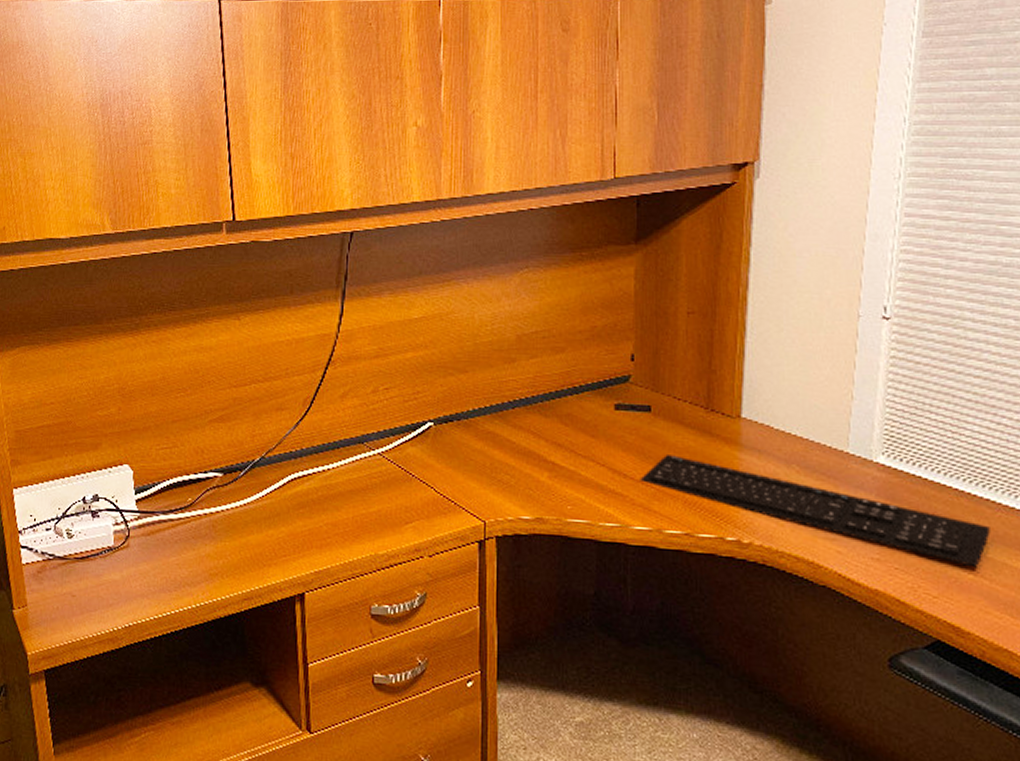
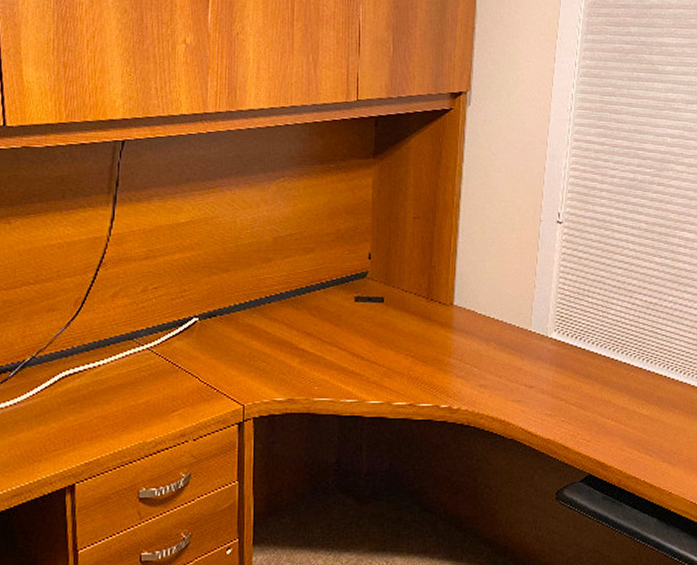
keyboard: present [640,453,991,568] -> none [374,337,626,416]

